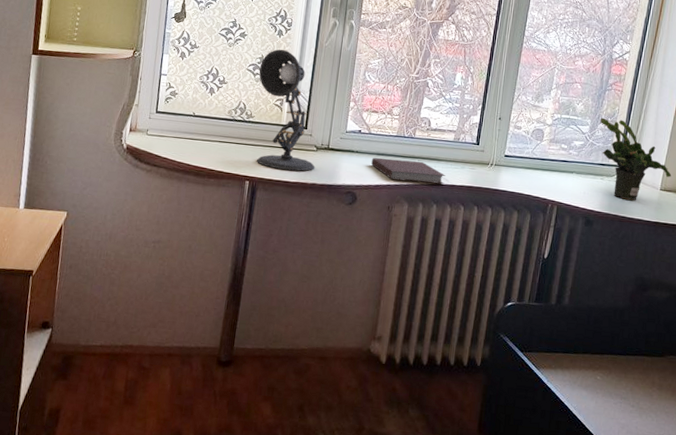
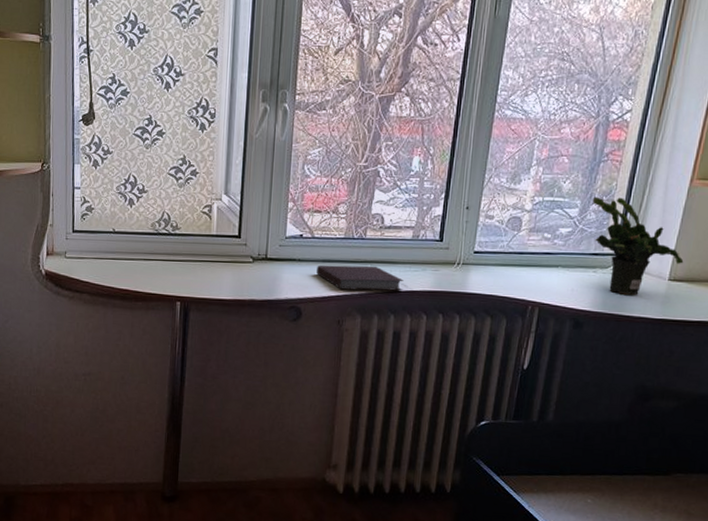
desk lamp: present [256,49,315,171] -> none [181,146,253,287]

